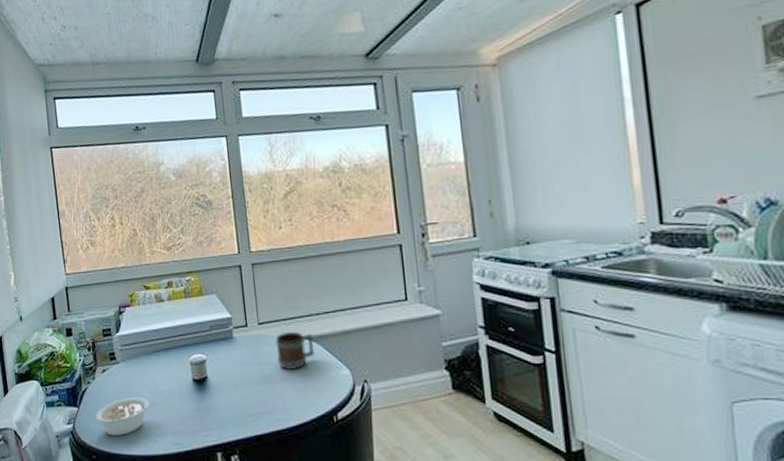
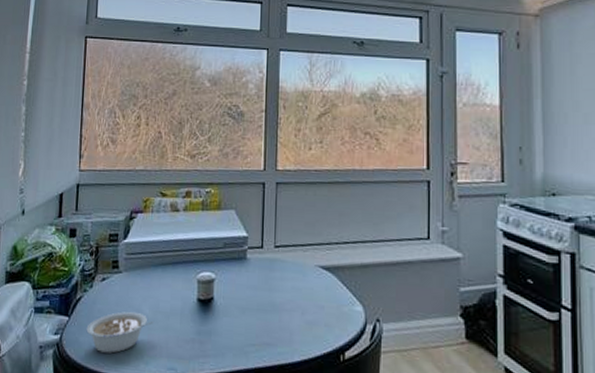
mug: present [275,331,315,370] -> none [289,258,330,300]

